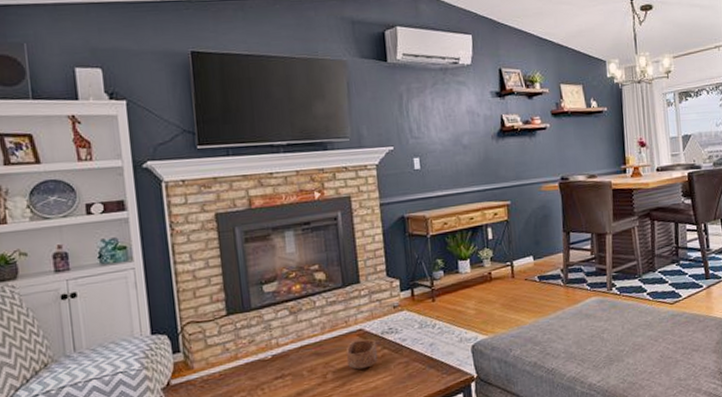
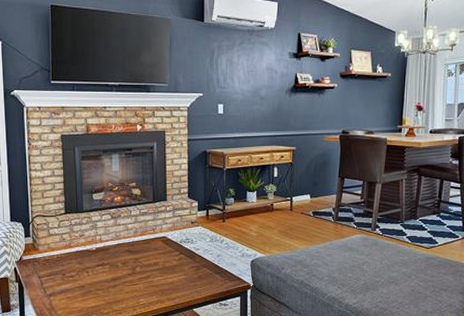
bowl: present [345,339,378,370] -> none [151,245,176,267]

